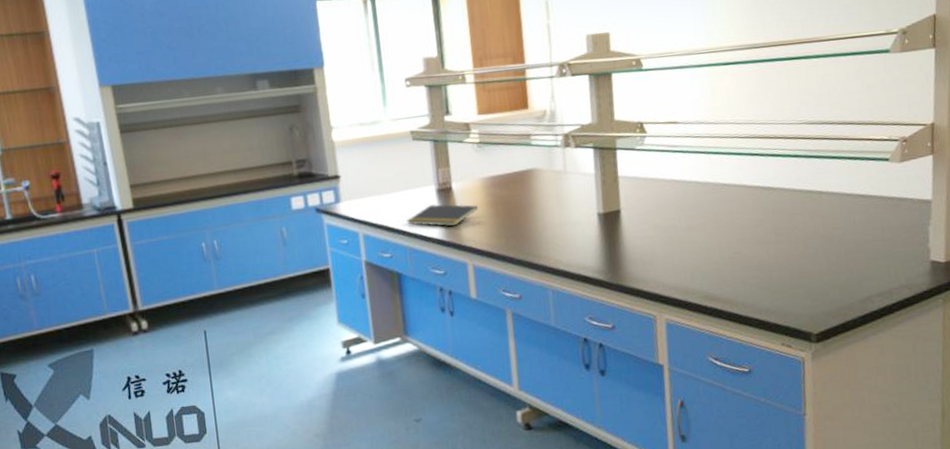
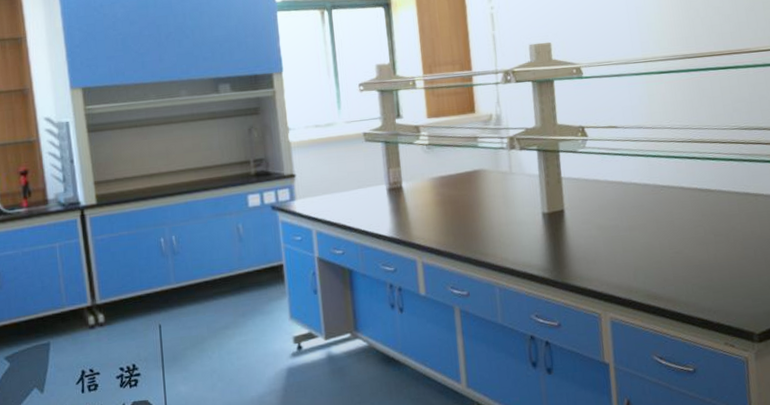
notepad: present [407,203,478,227] -> none [358,202,427,225]

